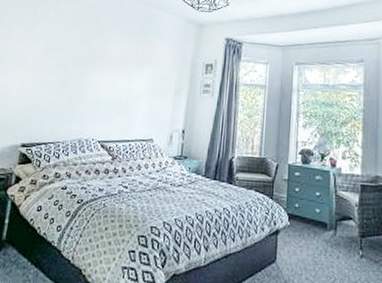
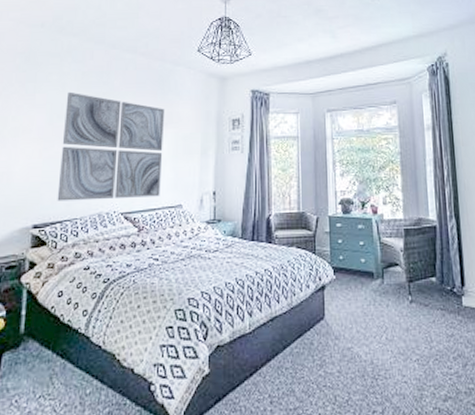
wall art: none [44,26,145,130] -> present [57,91,164,201]

